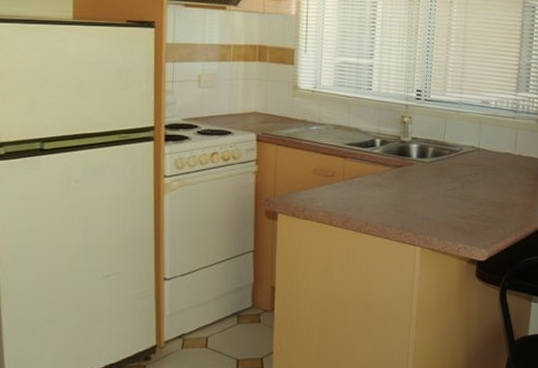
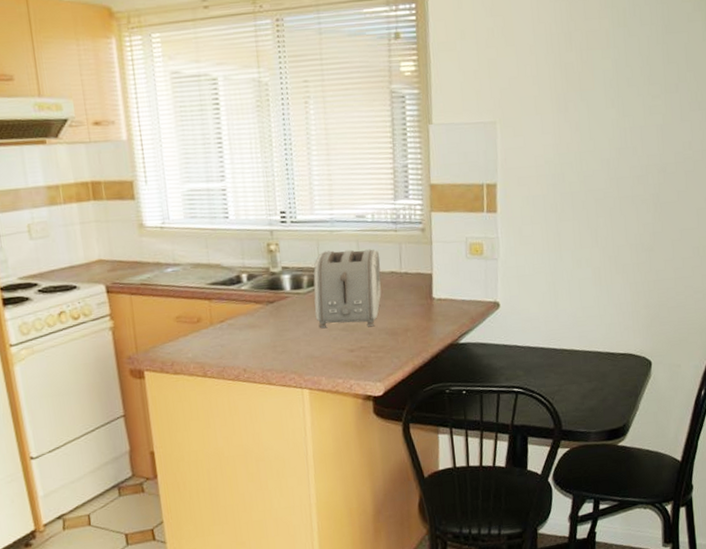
toaster: none [435,128,498,199] -> present [313,249,382,329]

